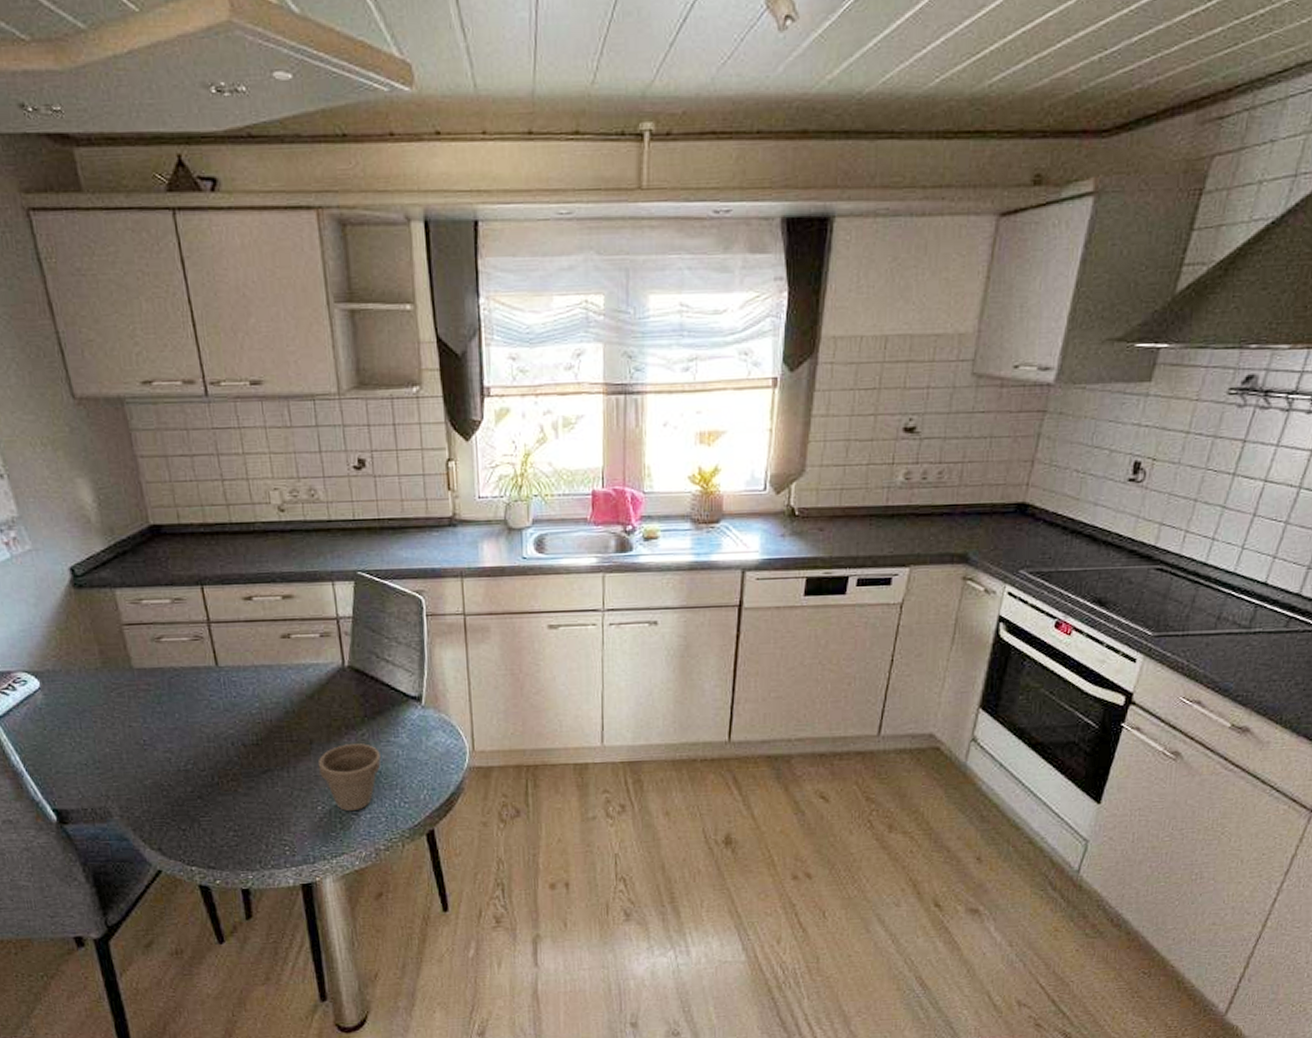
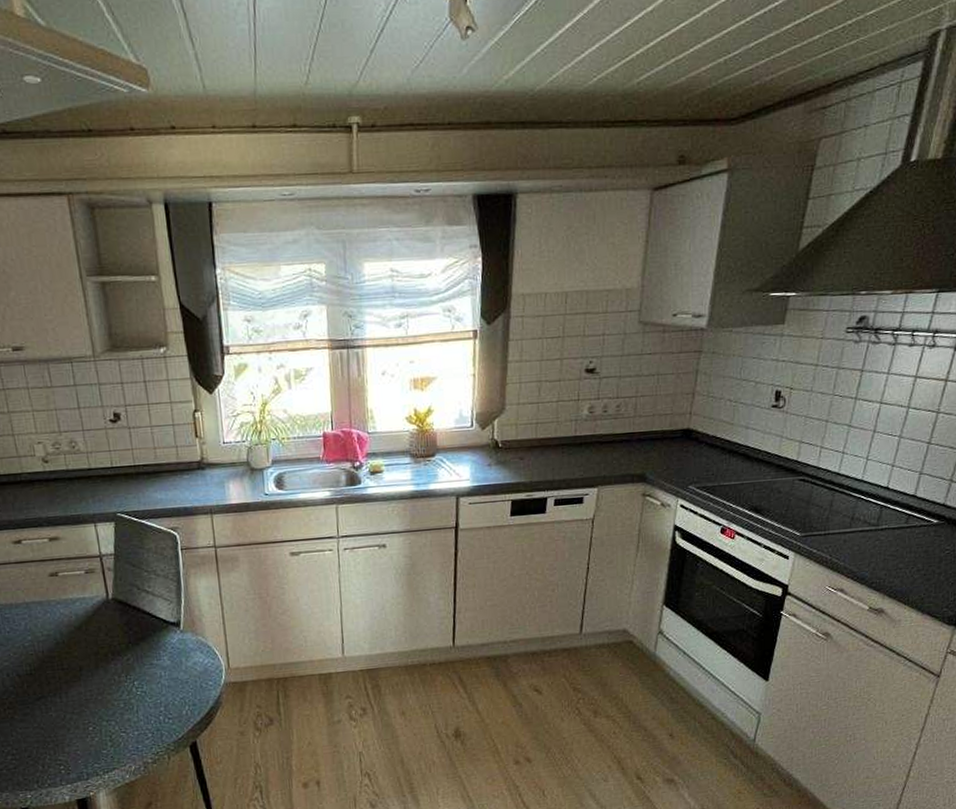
flower pot: present [317,743,381,812] -> none [87,667,146,730]

